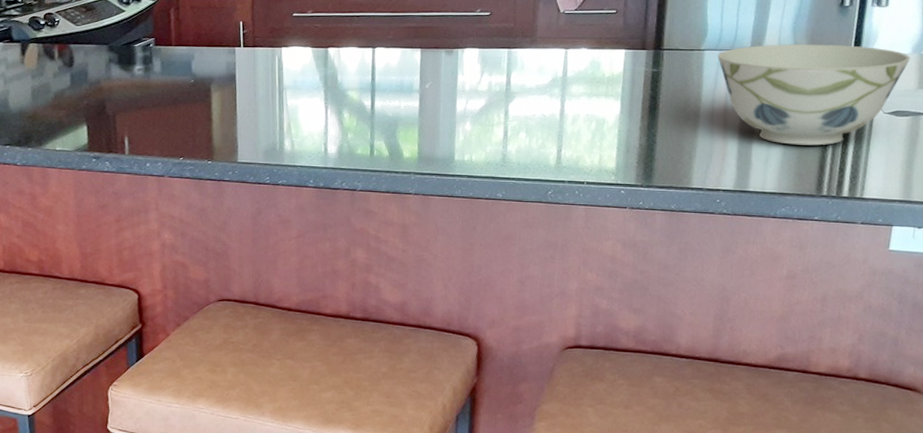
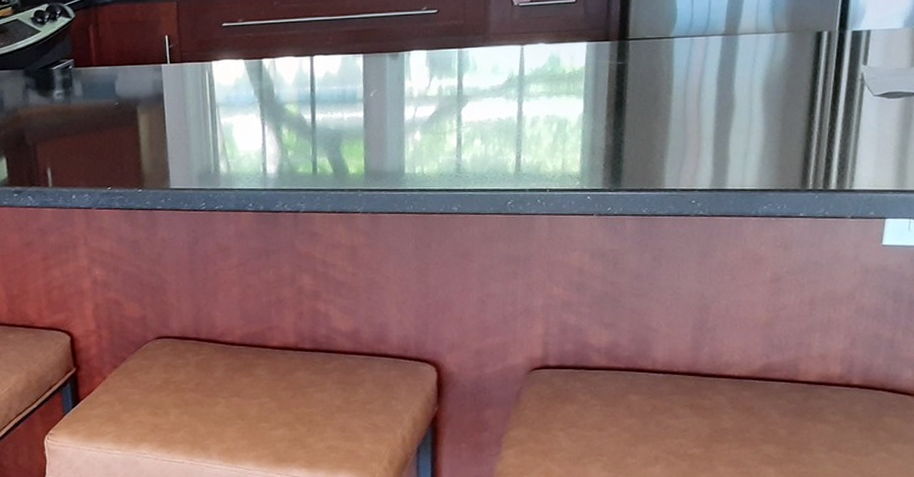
bowl: present [718,44,911,146] -> none [689,23,903,136]

